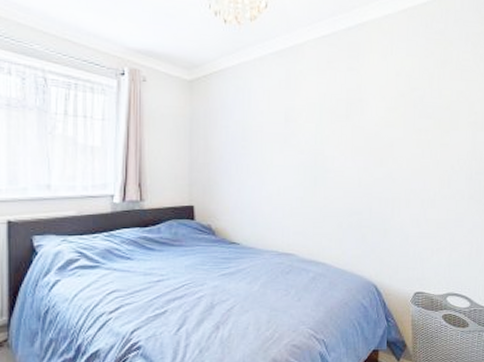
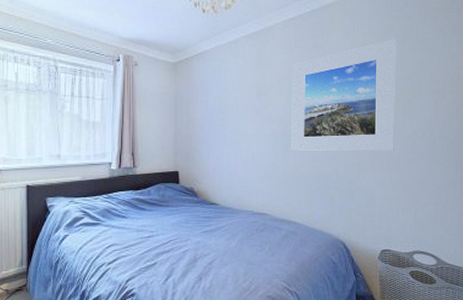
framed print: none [321,65,436,186] -> present [291,39,397,151]

